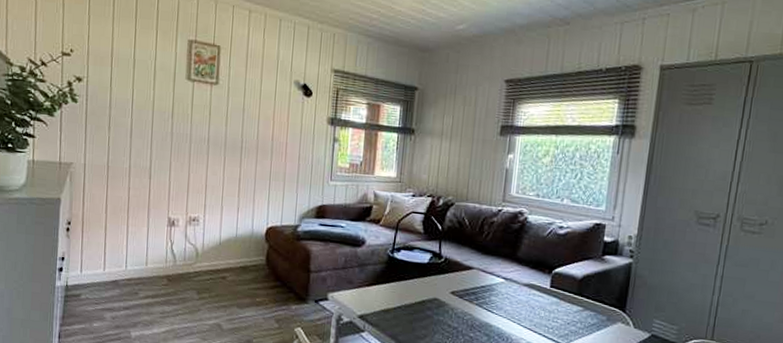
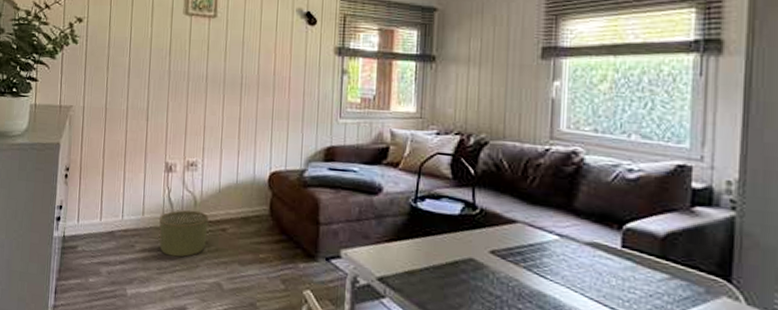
basket: none [162,260,211,303] -> present [159,209,210,257]

